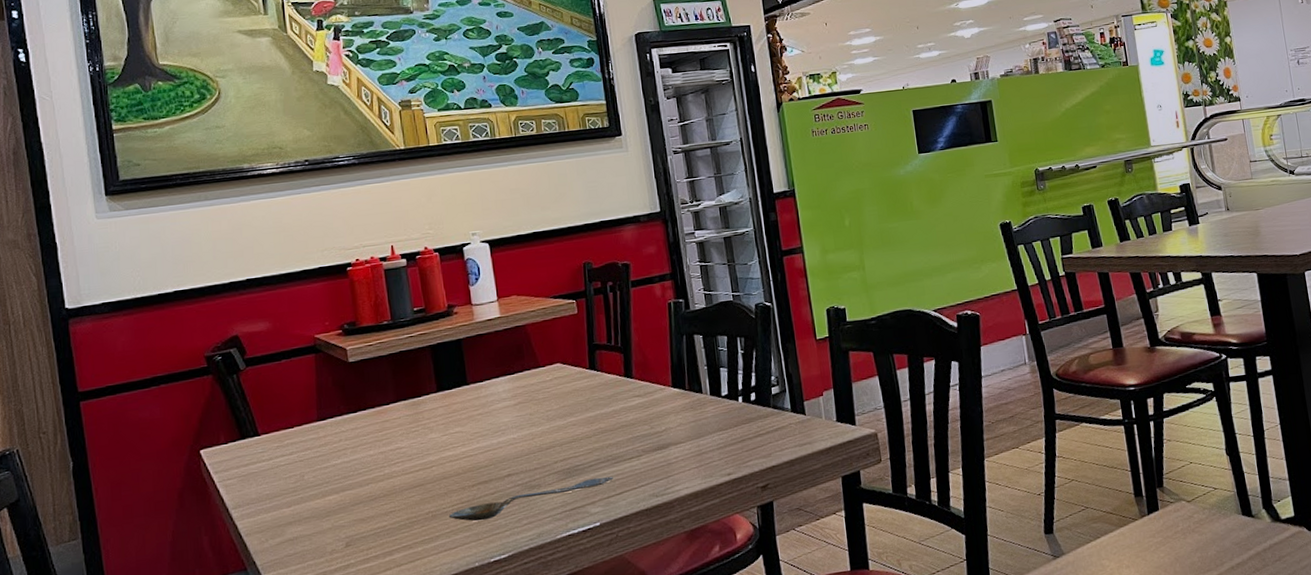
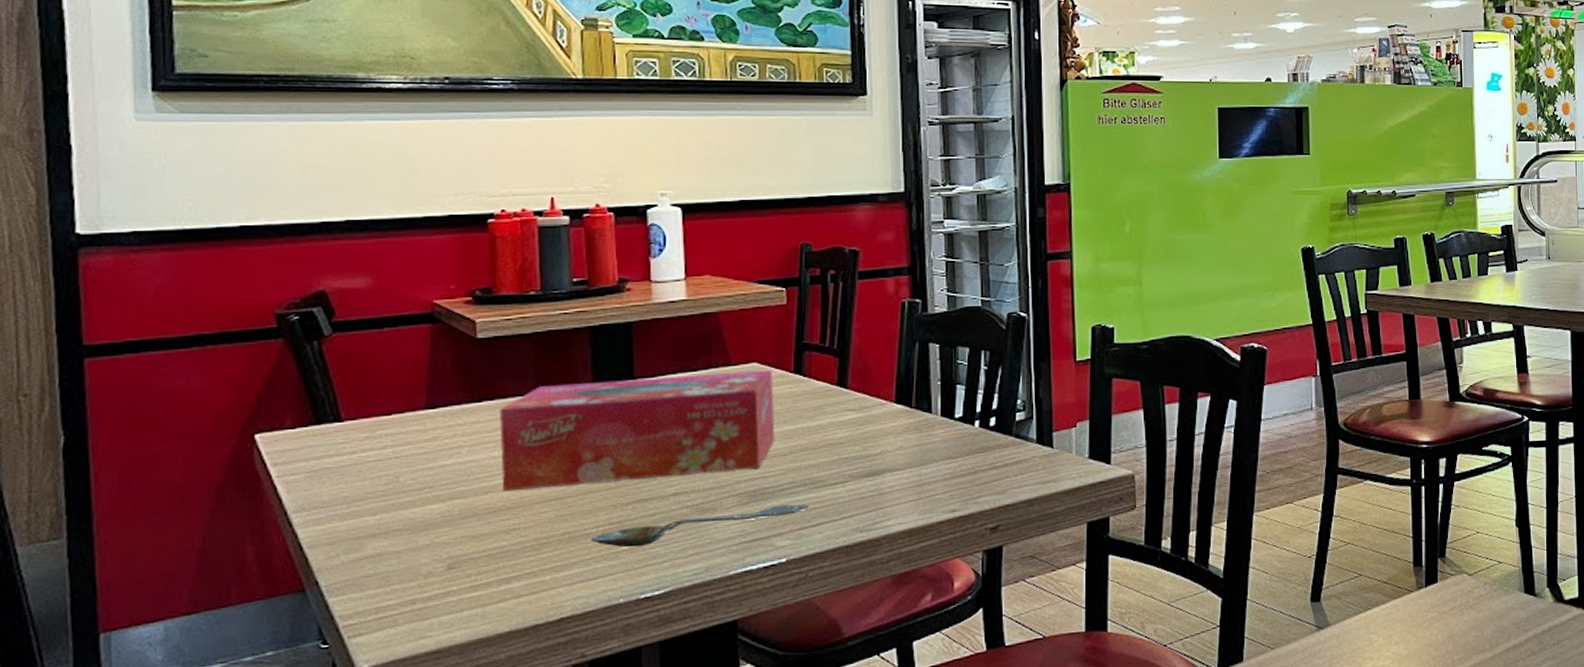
tissue box: none [371,368,581,483] -> present [500,369,775,492]

